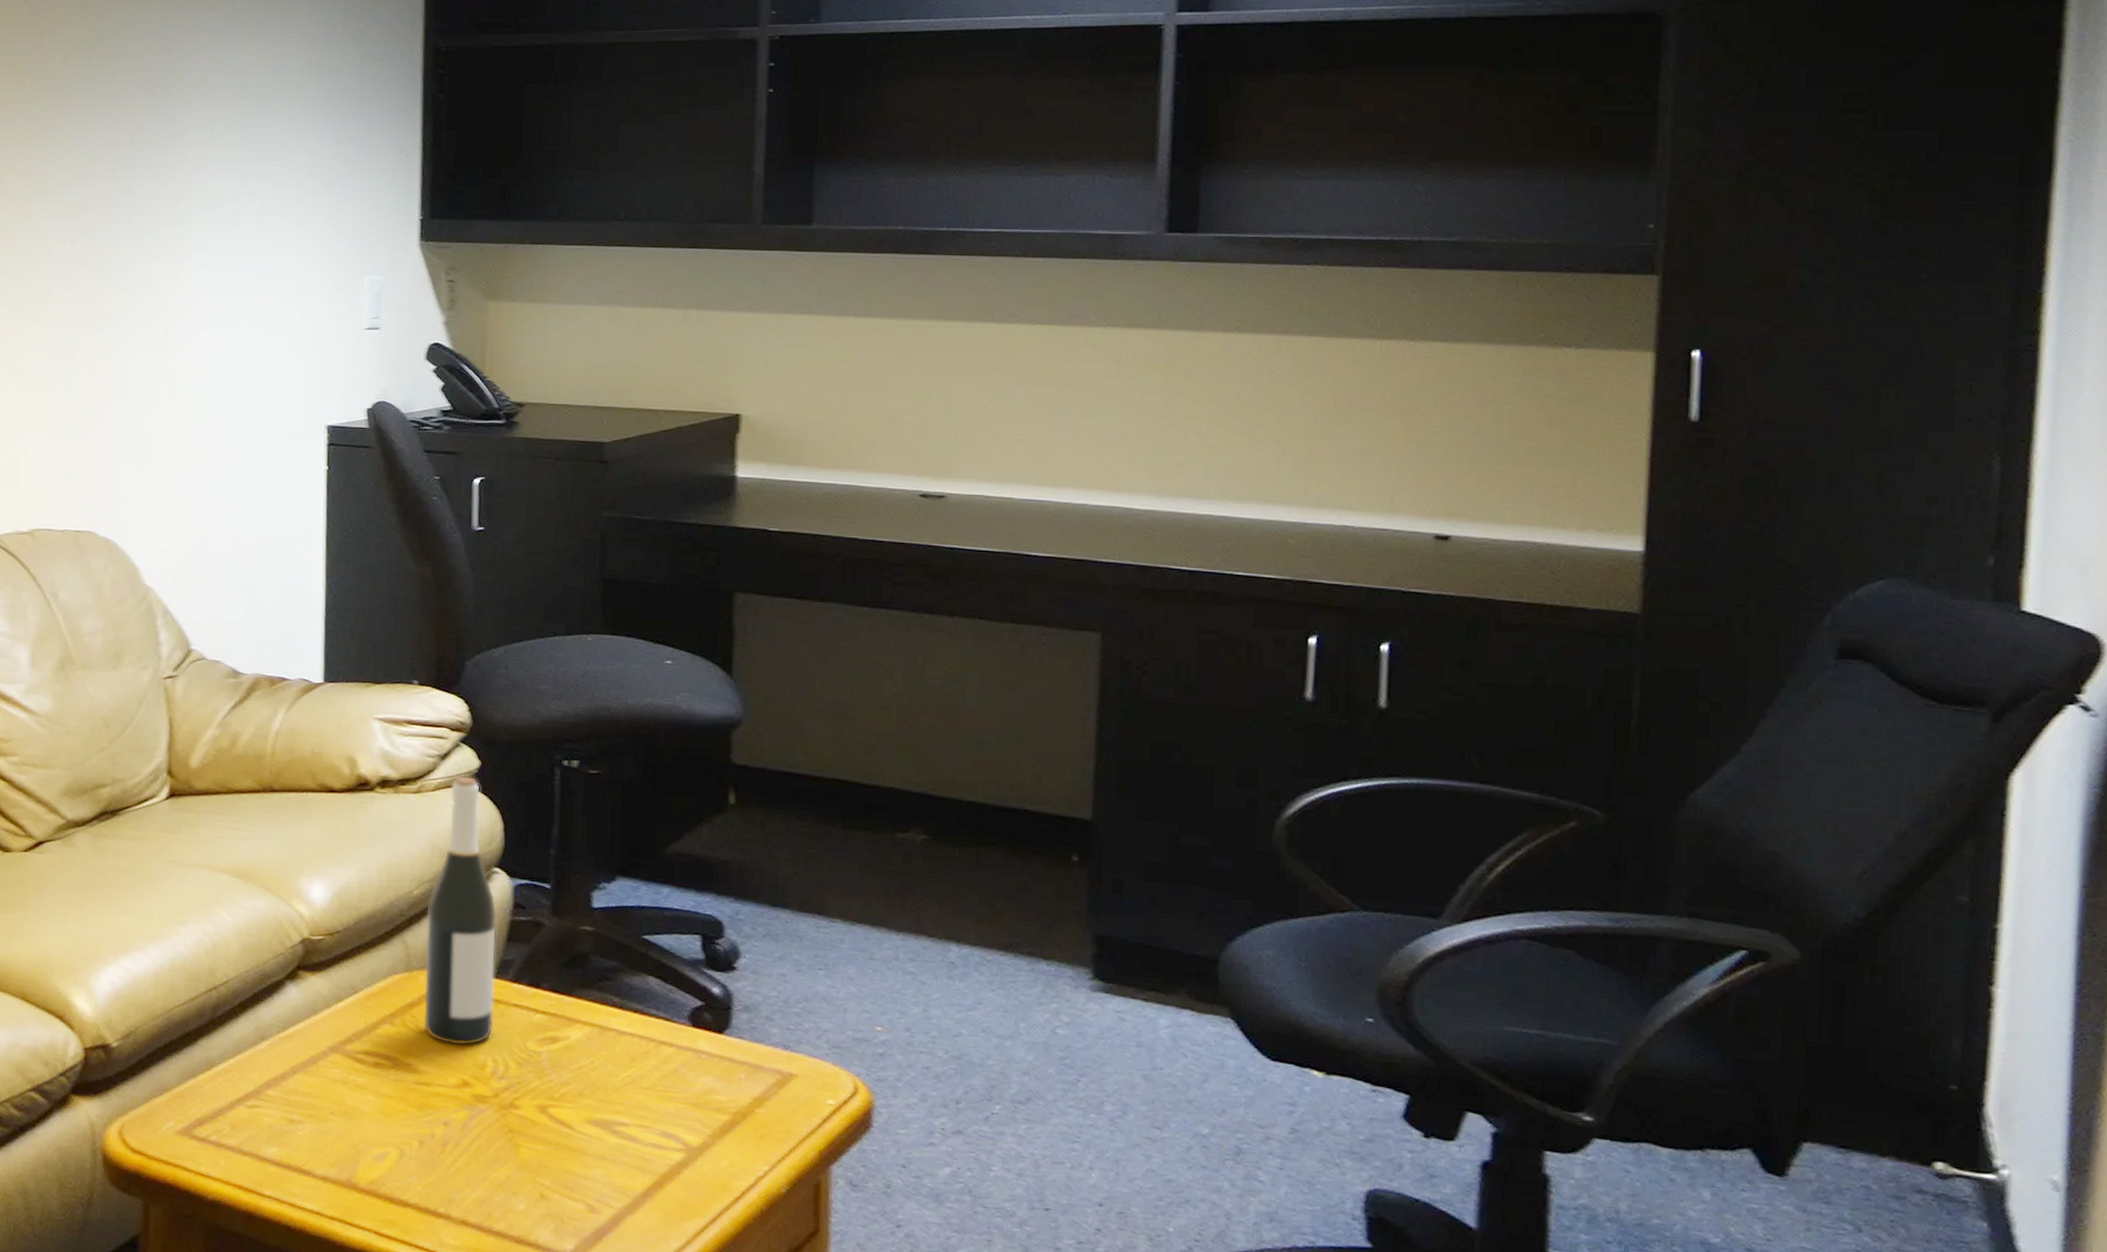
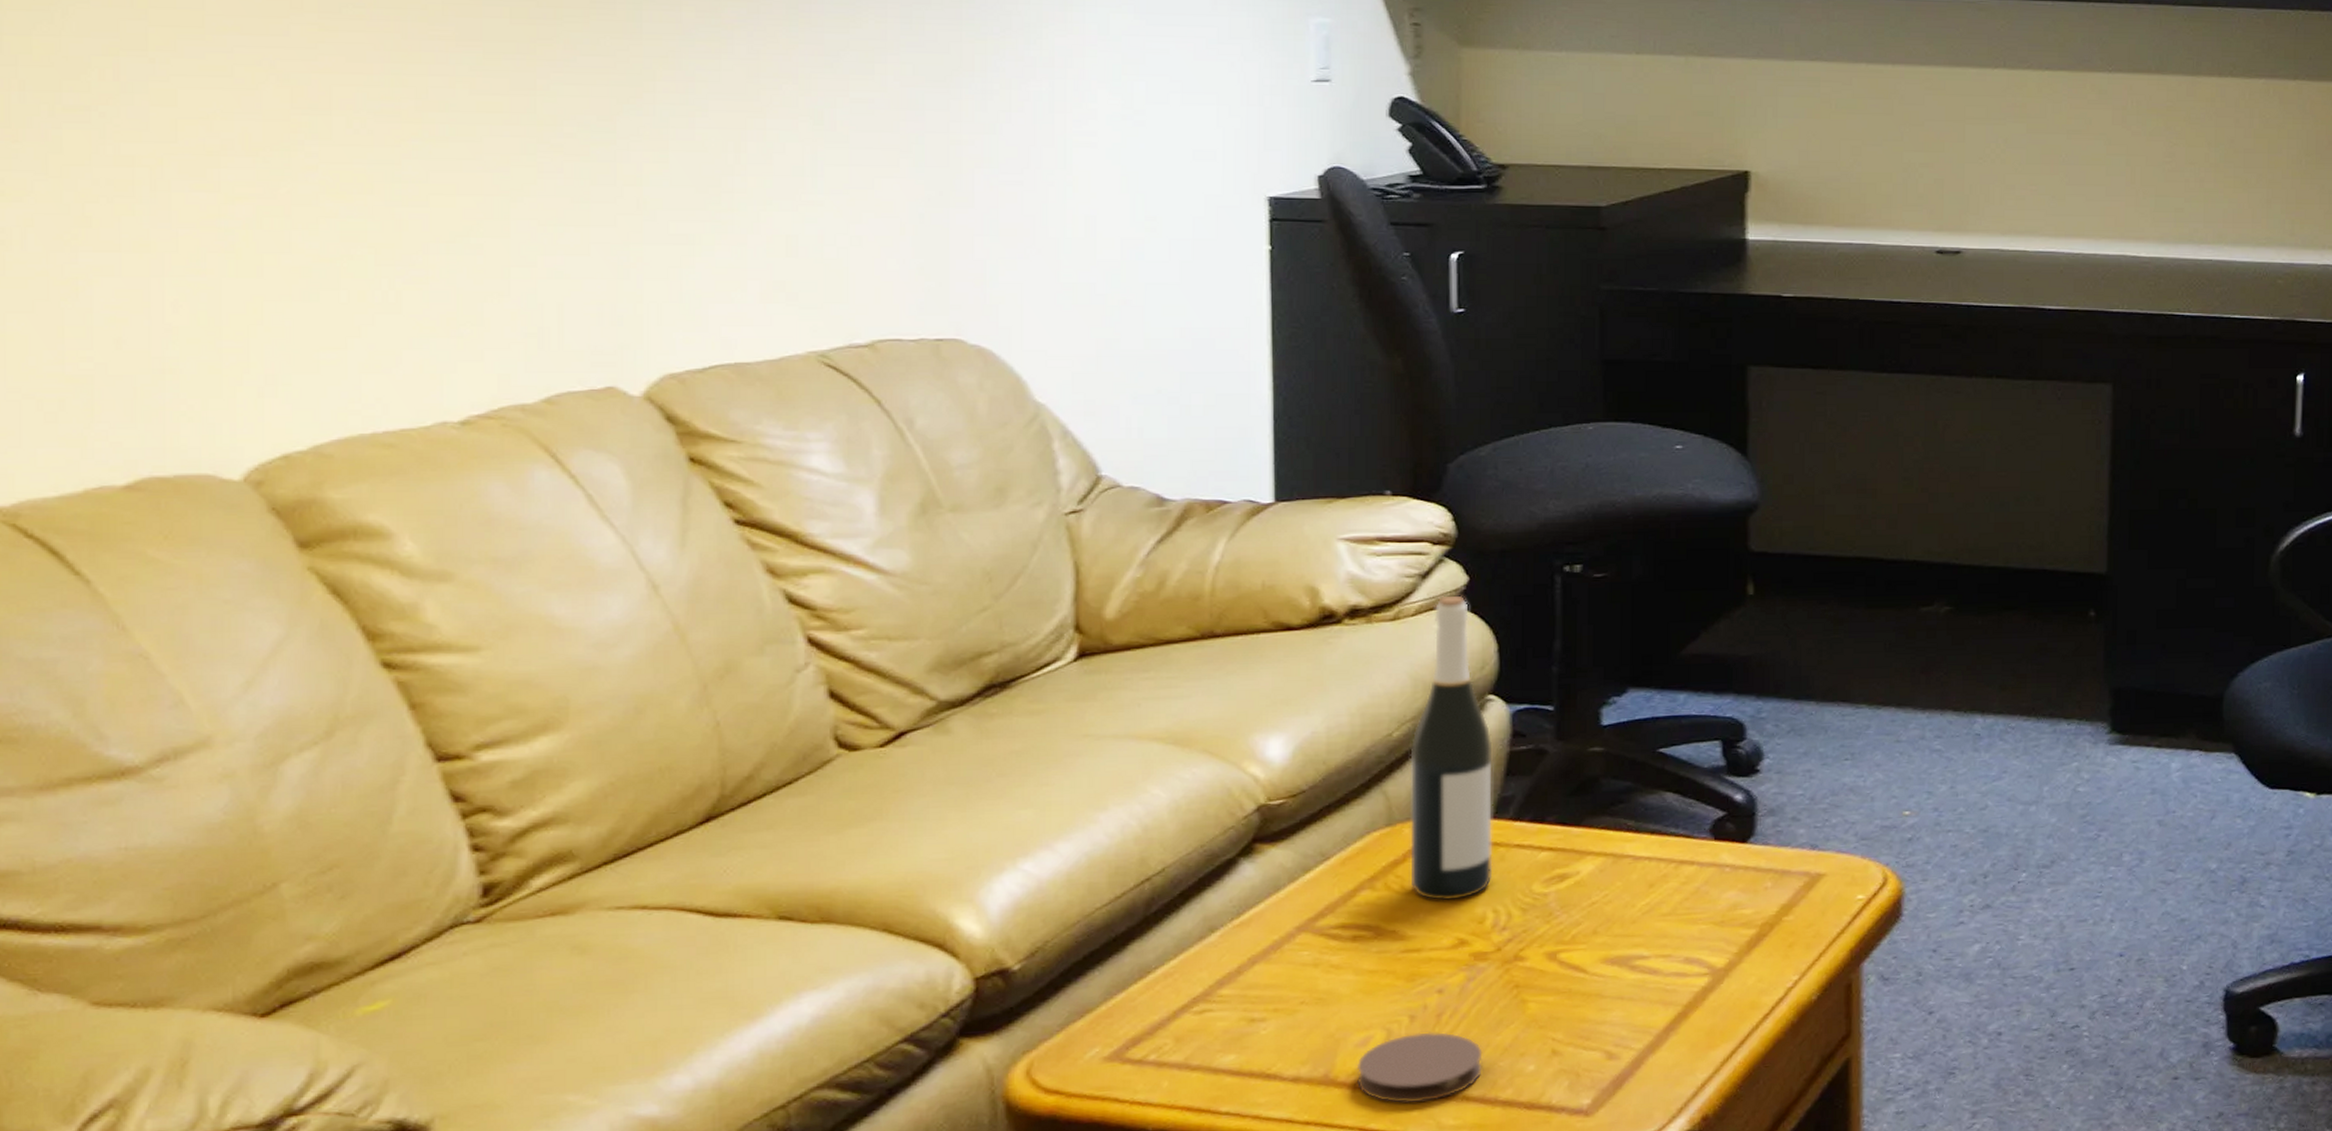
coaster: none [373,1157,480,1220] -> present [1356,1032,1483,1104]

